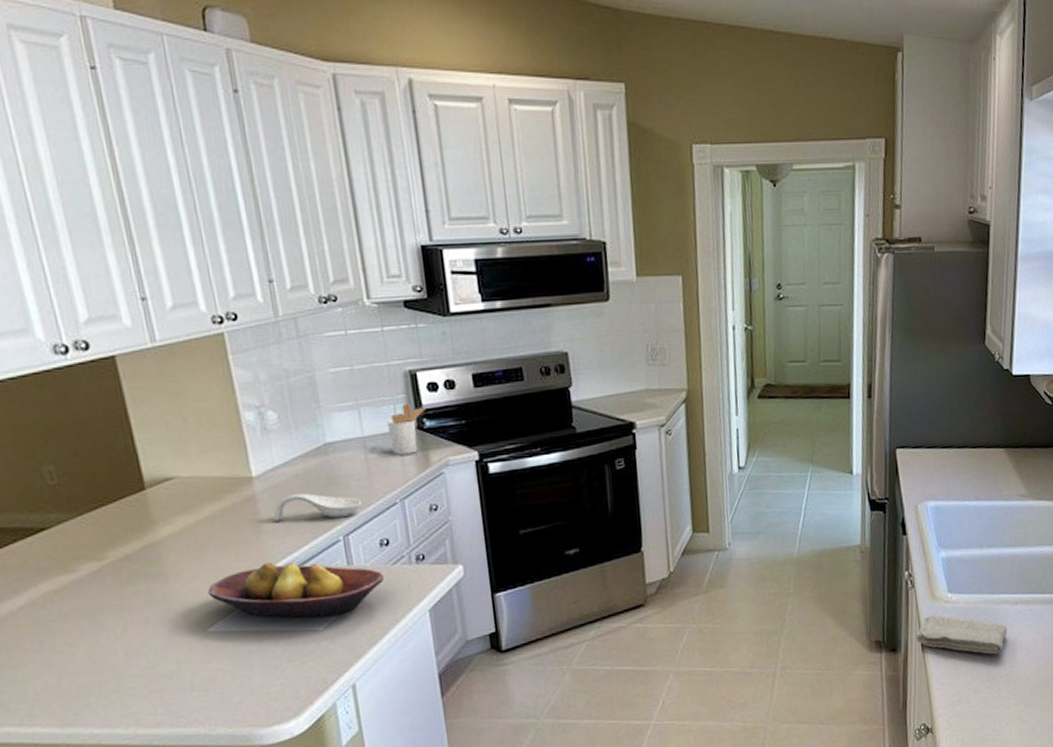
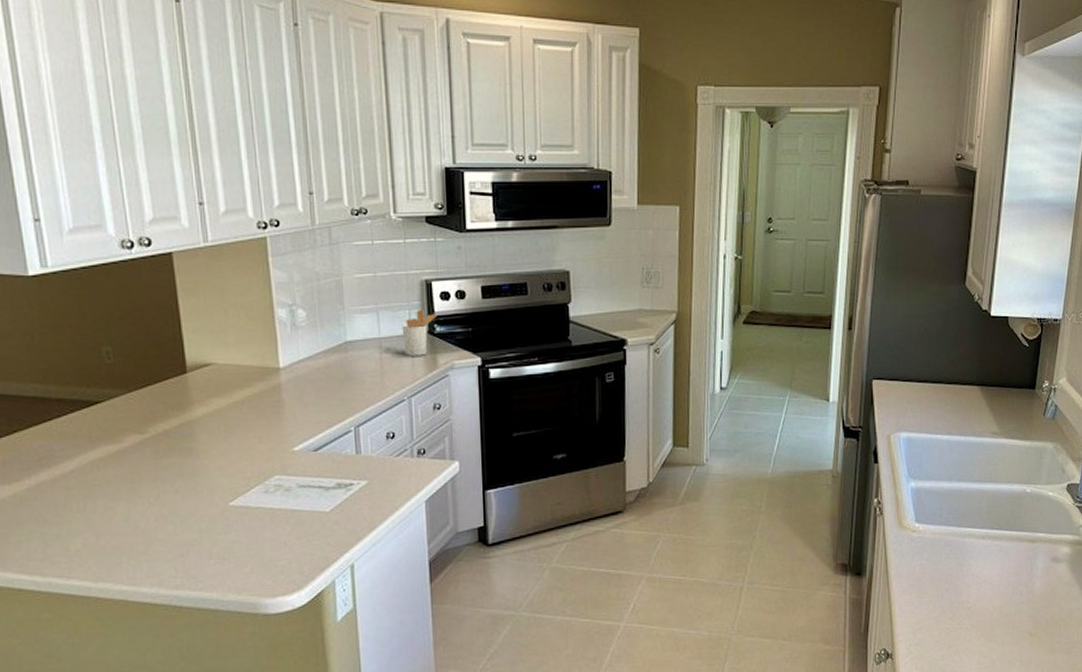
fruit bowl: present [207,562,385,618] -> none [232,447,388,500]
spoon rest: present [274,492,363,521] -> none [296,385,374,411]
washcloth: present [916,615,1008,654] -> none [882,543,973,586]

